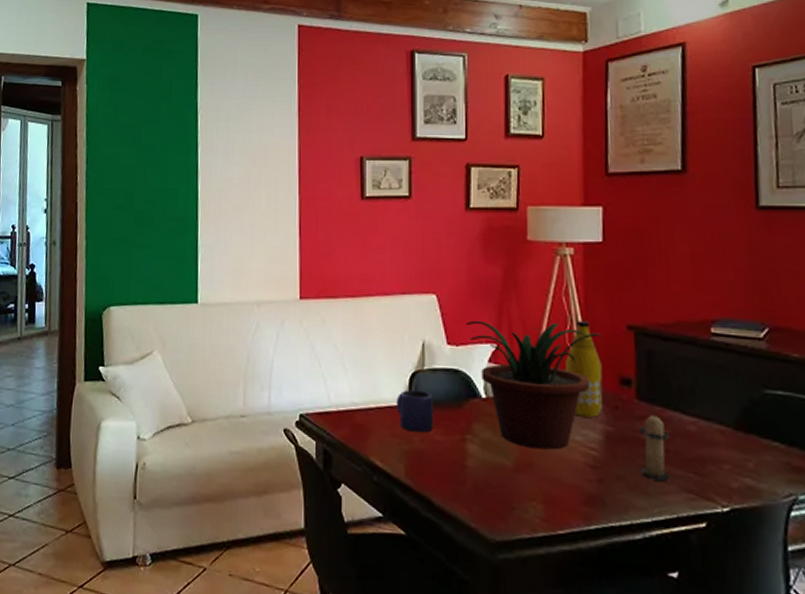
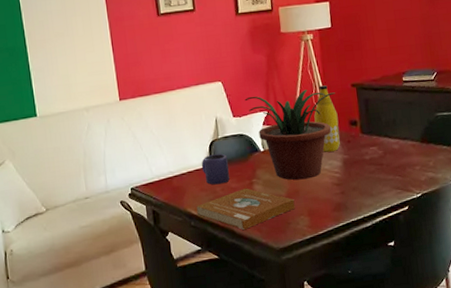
book: none [383,444,525,504] -> present [196,188,295,231]
candle: present [639,412,671,481] -> none [364,140,385,186]

